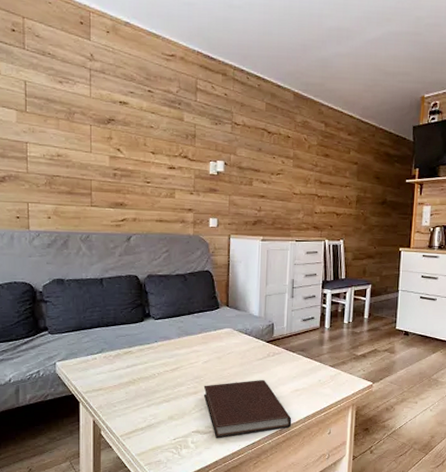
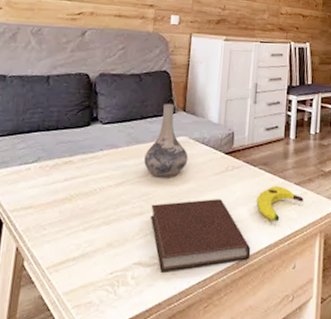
decorative vase: none [195,300,233,364] -> present [144,104,188,178]
banana: none [296,368,338,397] -> present [256,186,304,222]

